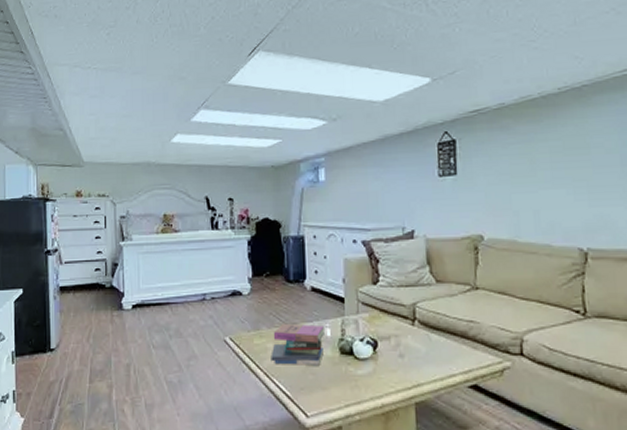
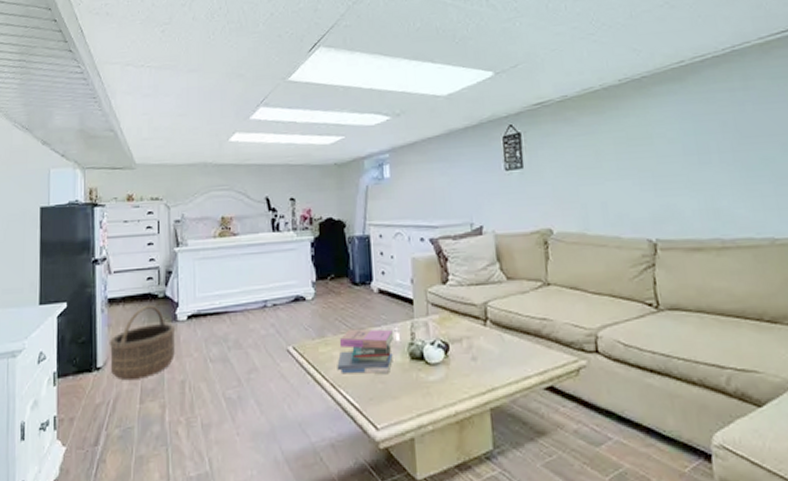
basket: none [61,293,122,362] -> present [109,304,176,381]

